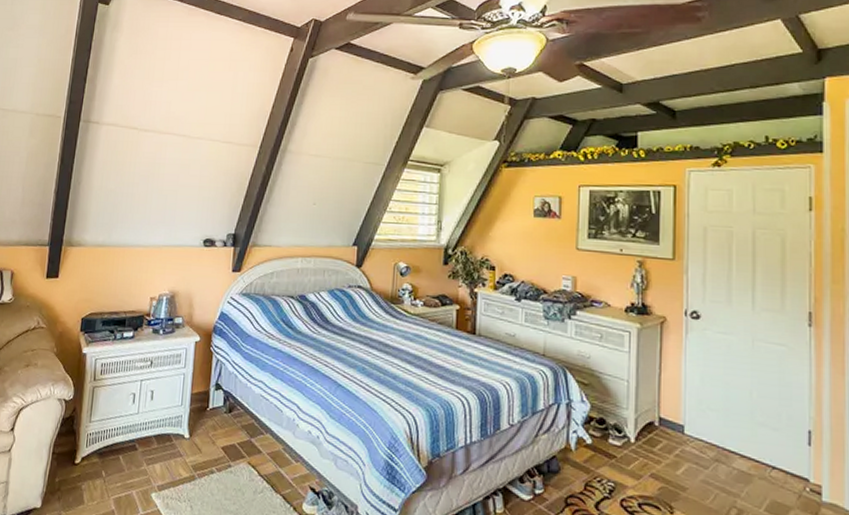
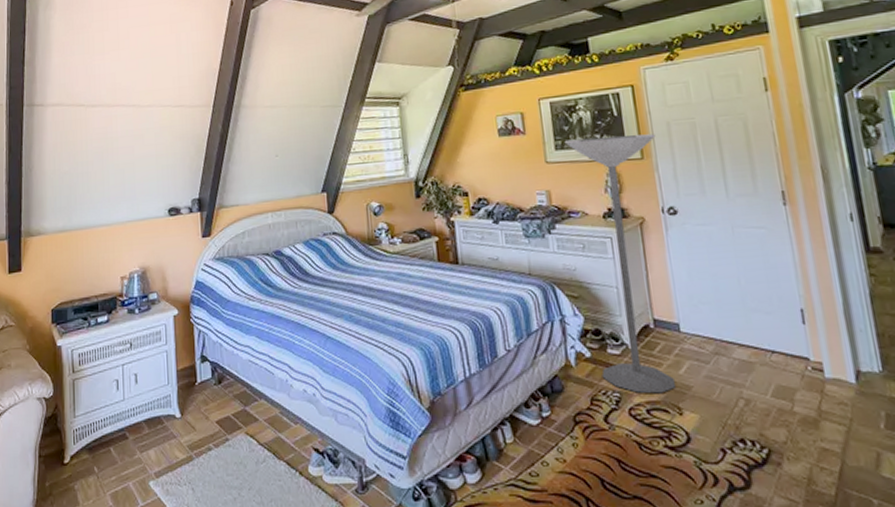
floor lamp: none [598,230,690,490] -> present [564,134,675,394]

